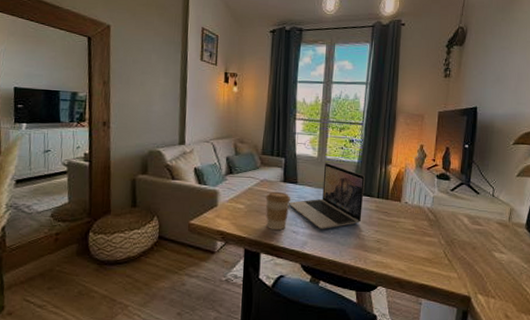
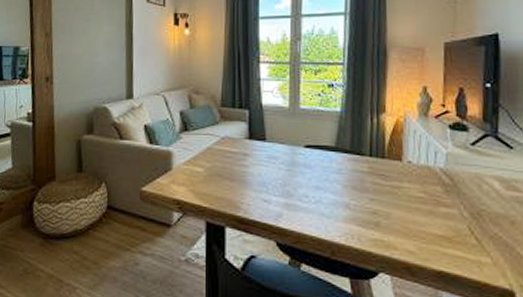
coffee cup: present [265,191,290,231] -> none [228,150,258,199]
laptop: present [289,163,365,229] -> none [257,114,352,197]

